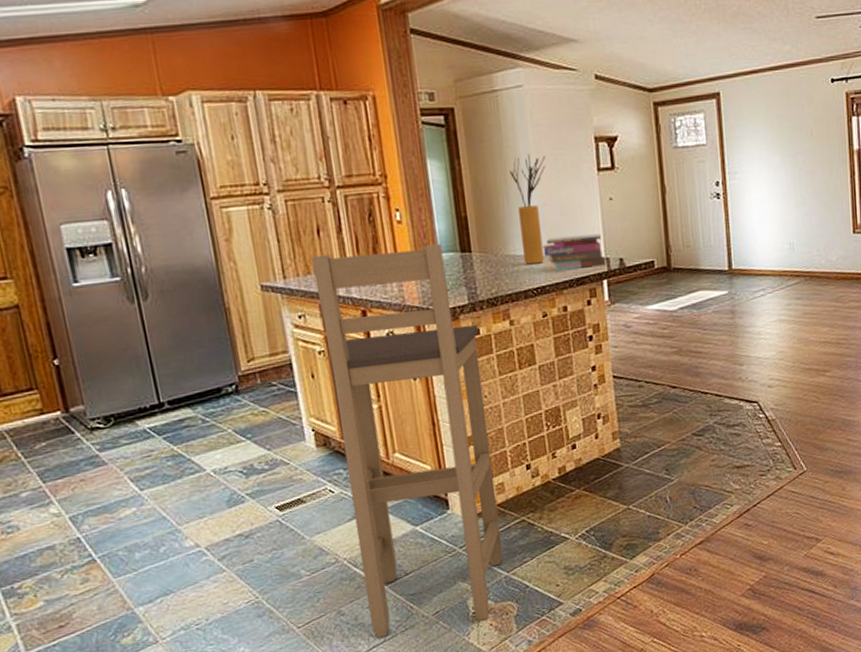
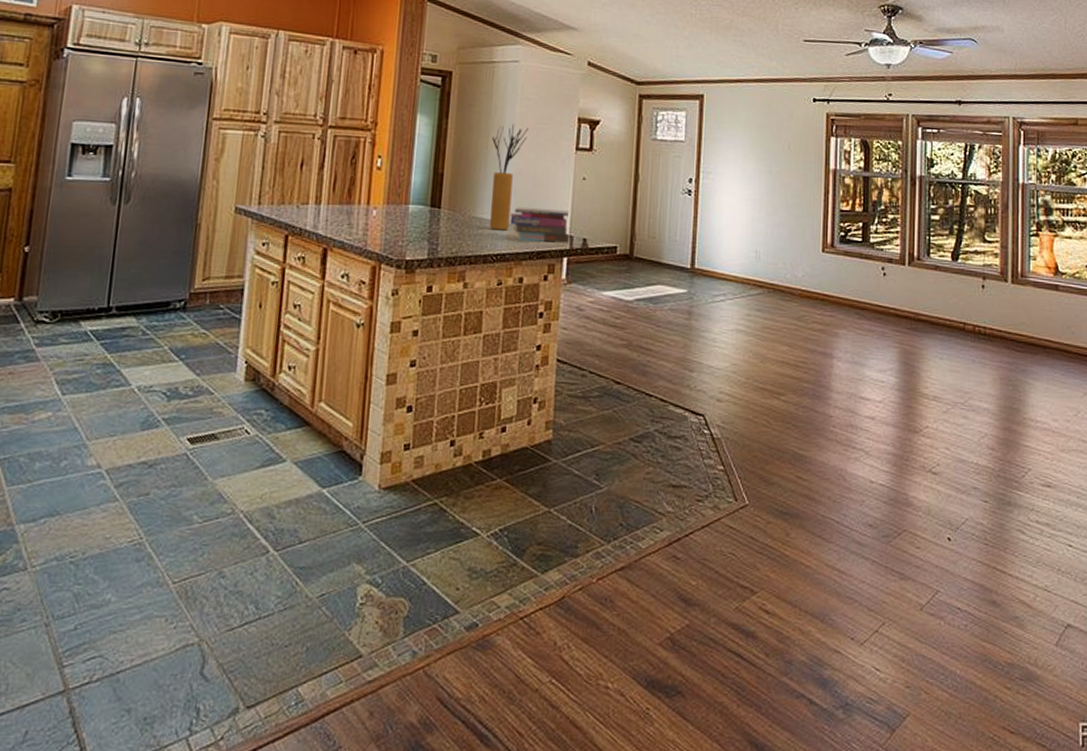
bar stool: present [312,243,503,638] -> none [250,187,432,615]

